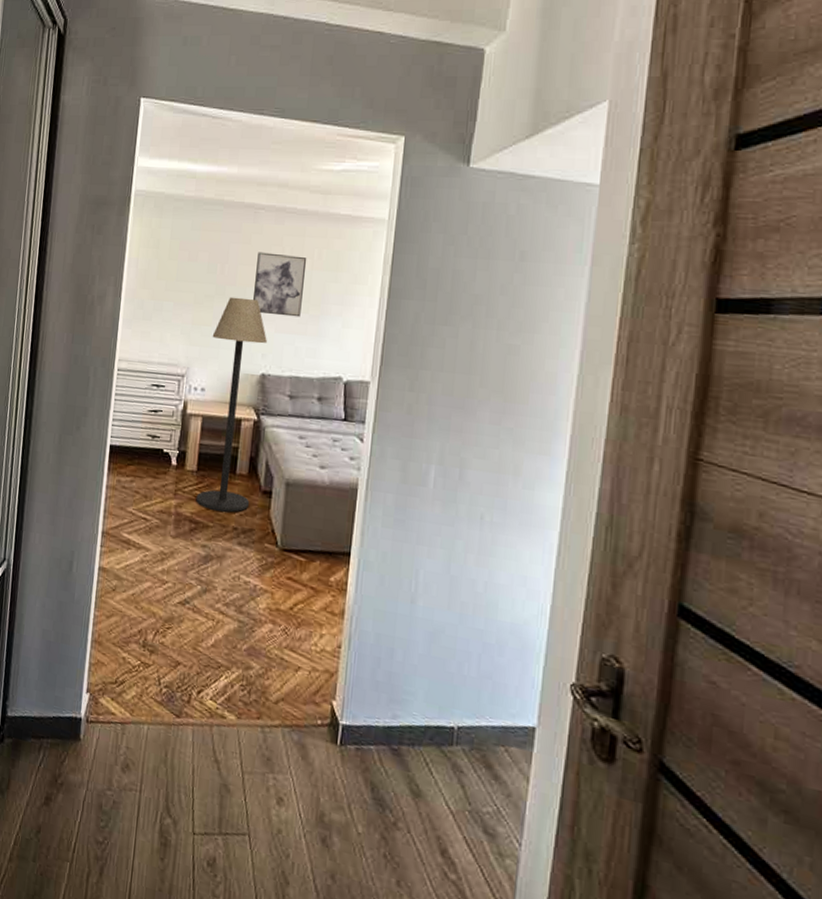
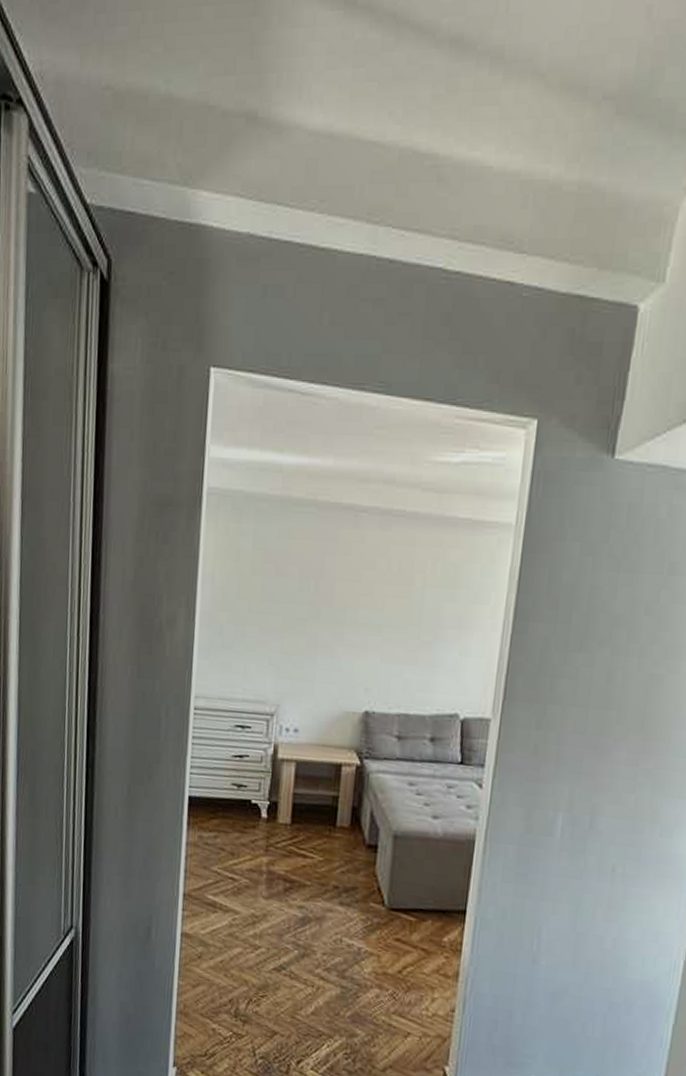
floor lamp: present [196,297,267,513] -> none [290,620,371,870]
wall art: present [252,252,307,318] -> none [353,565,419,644]

